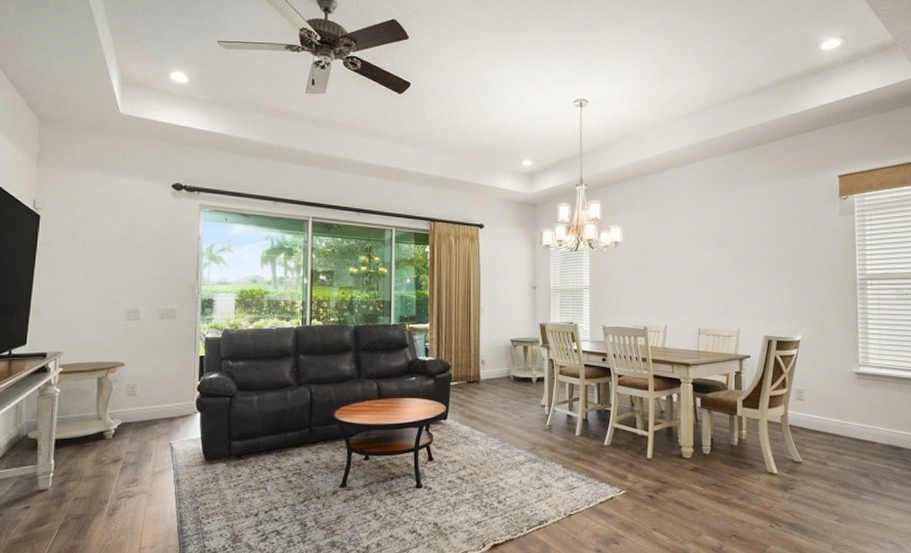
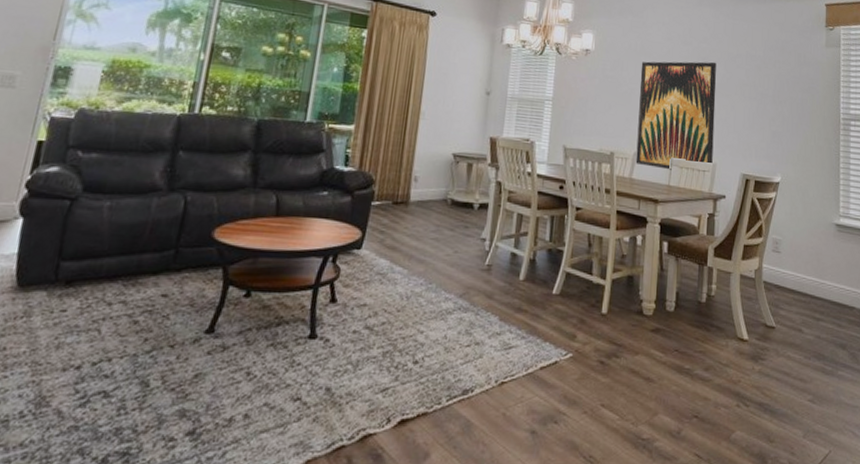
wall art: none [665,240,737,338] -> present [635,61,716,170]

